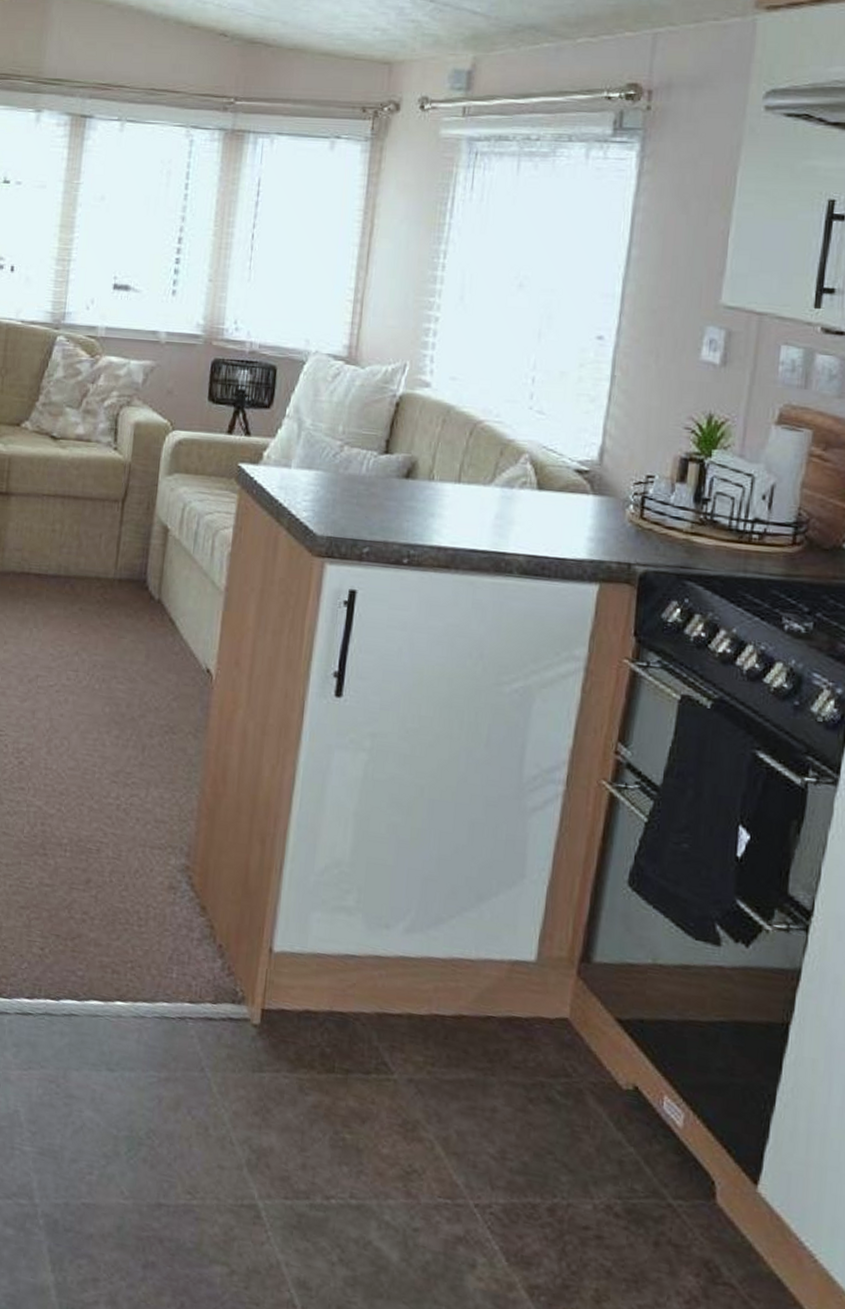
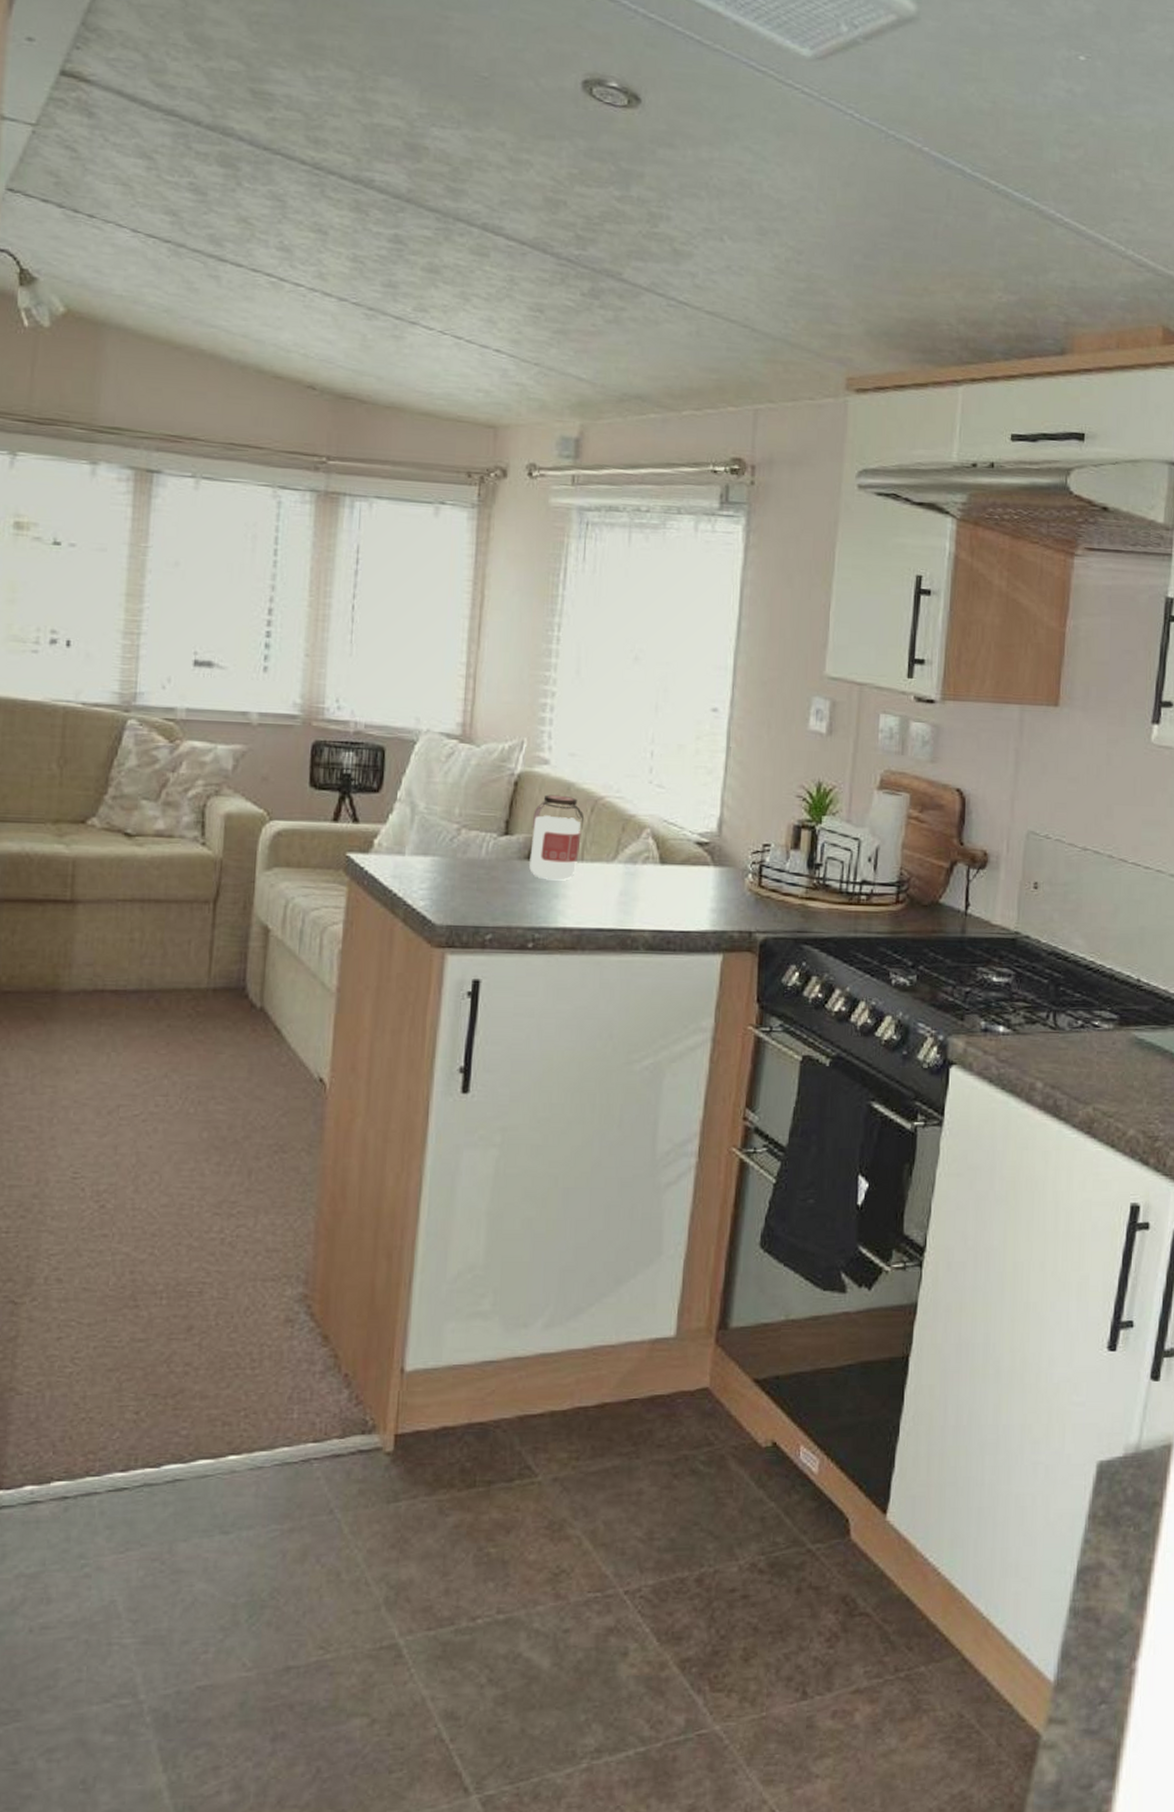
jar: none [407,416,463,500] -> present [529,794,585,880]

